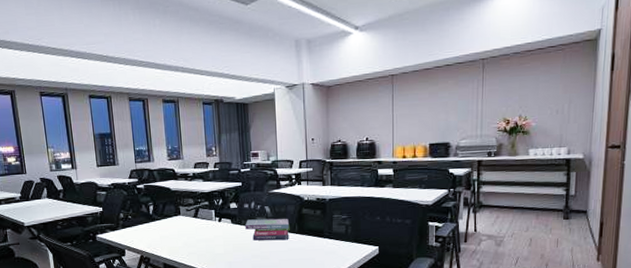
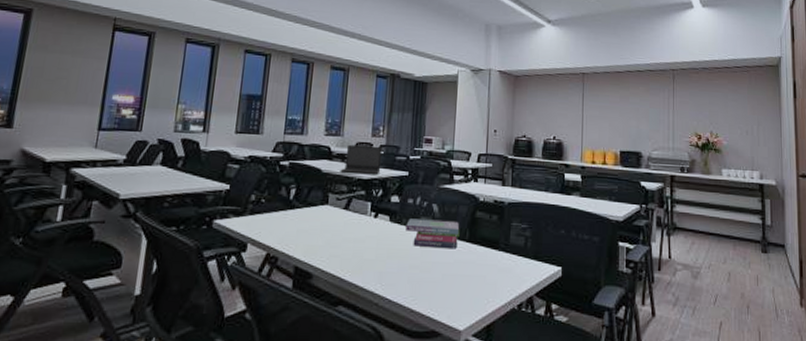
laptop: none [185,164,218,190] -> present [340,144,383,175]

